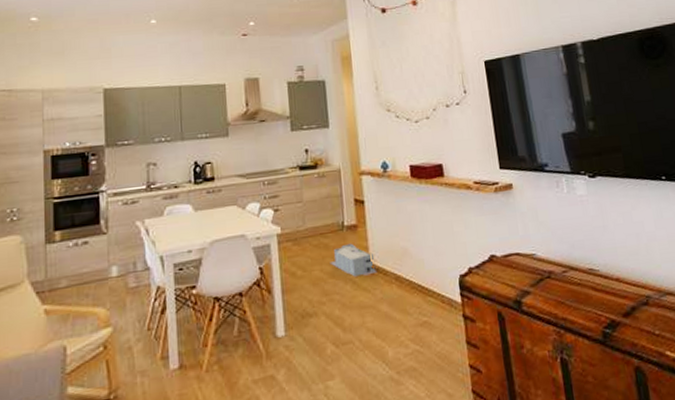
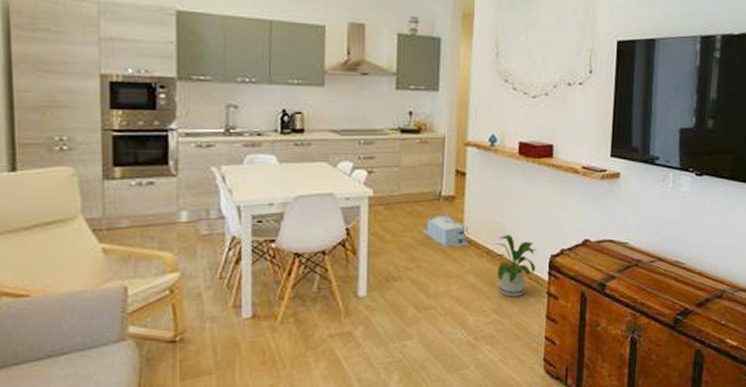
house plant: none [400,258,447,325] -> present [490,234,537,297]

